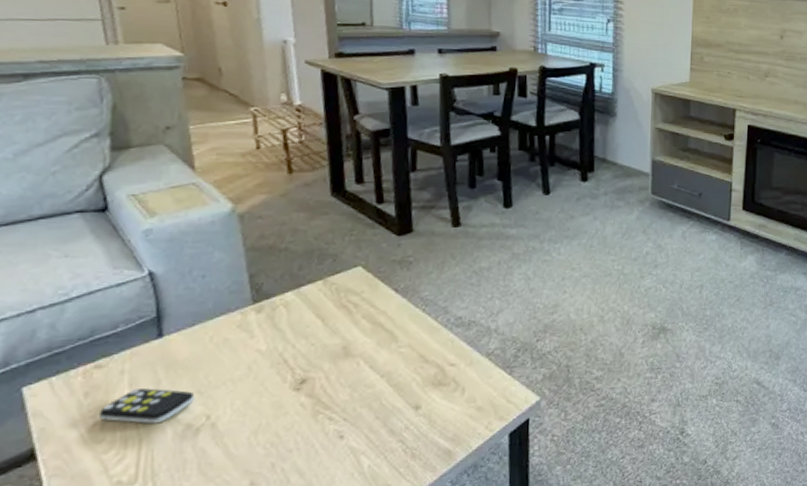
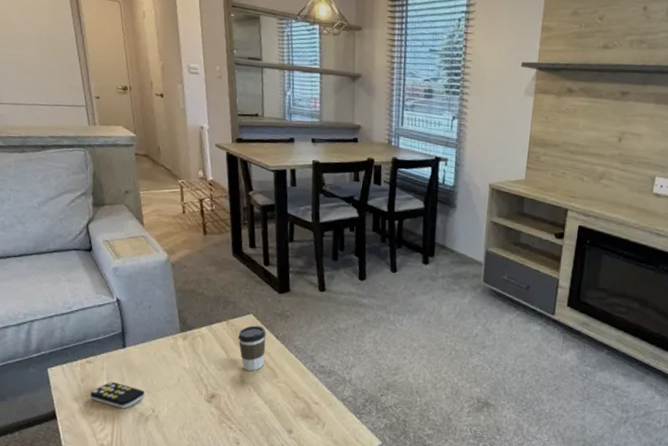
coffee cup: none [340,279,381,339] -> present [238,325,266,371]

